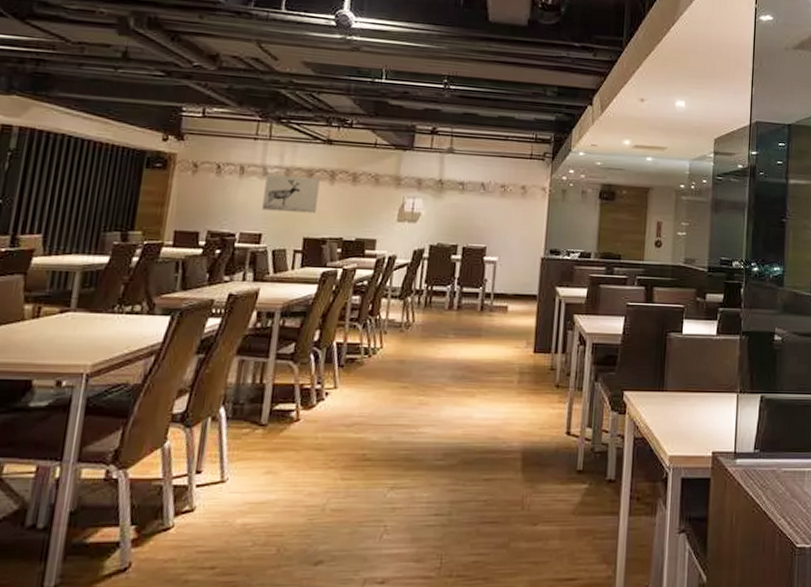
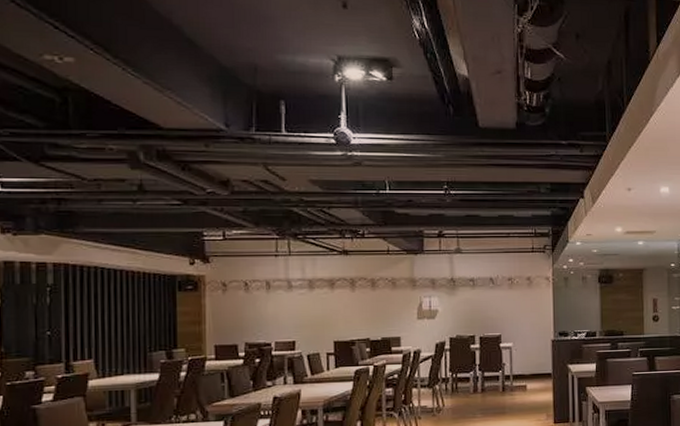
wall art: present [262,175,320,213] -> none [291,287,342,320]

